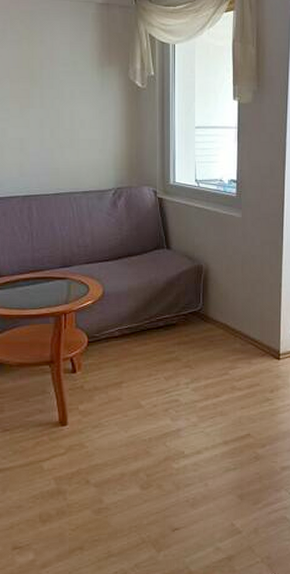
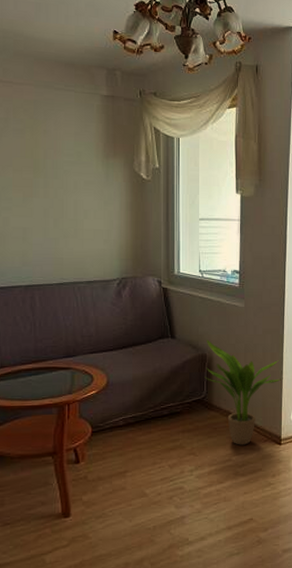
potted plant: none [200,250,282,359] -> present [204,339,283,445]

